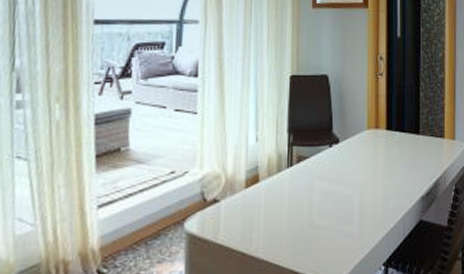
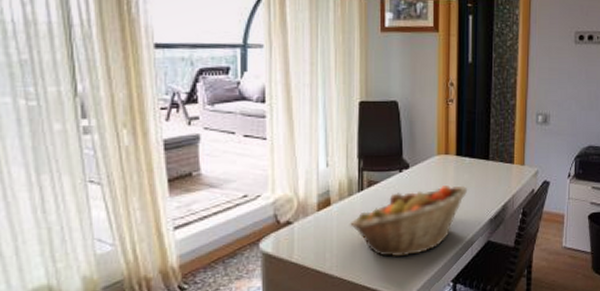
fruit basket: none [277,160,399,239] -> present [349,185,468,258]

